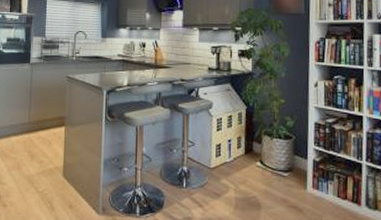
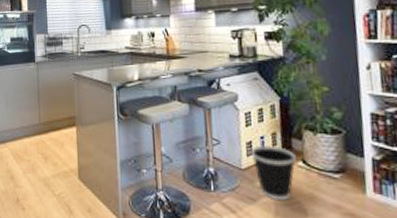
wastebasket: none [219,147,255,195] -> present [251,145,296,200]

